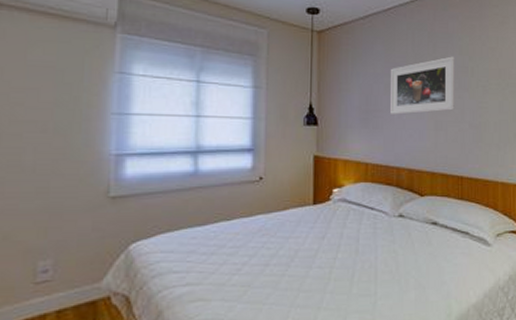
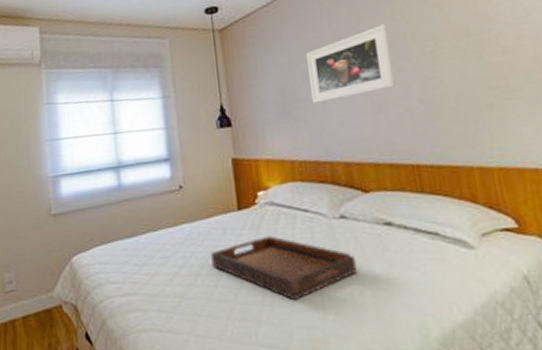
serving tray: none [282,229,407,289] -> present [211,236,358,301]

